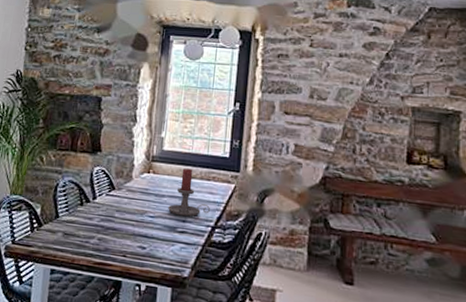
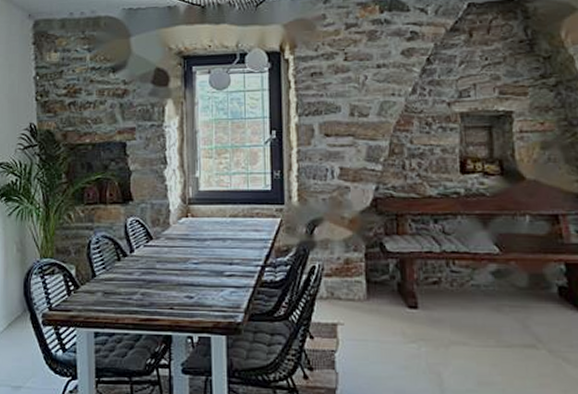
candle holder: present [168,168,210,217] -> none [212,206,257,259]

